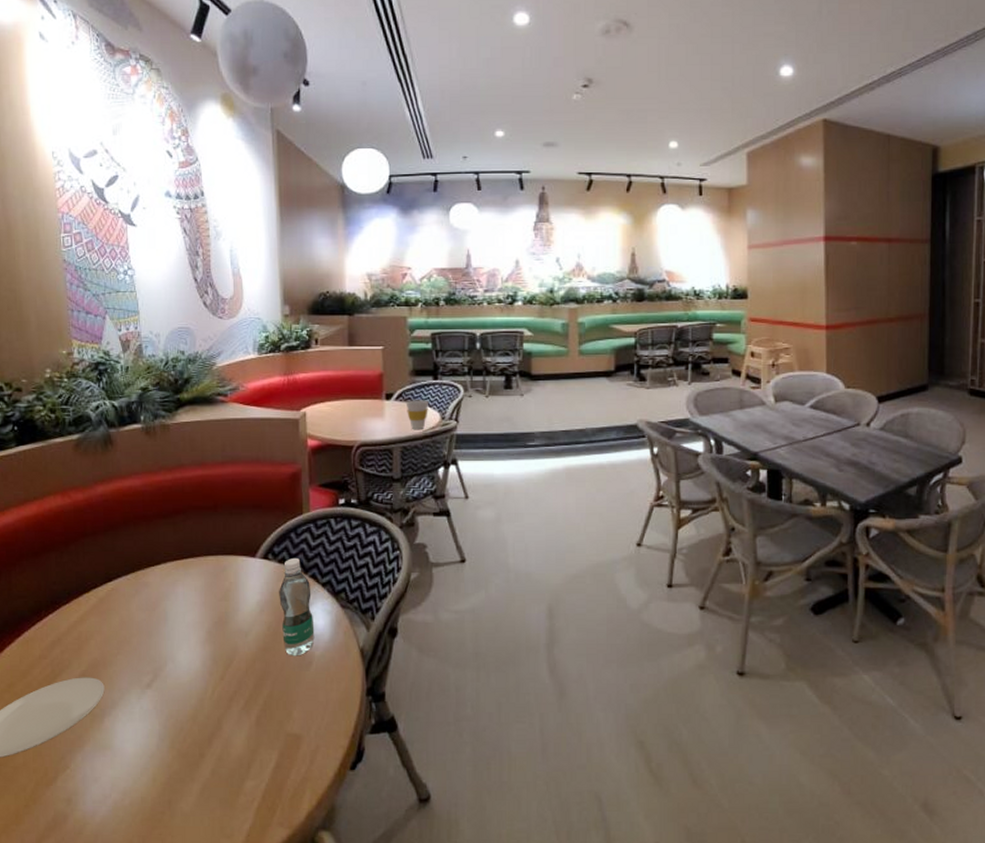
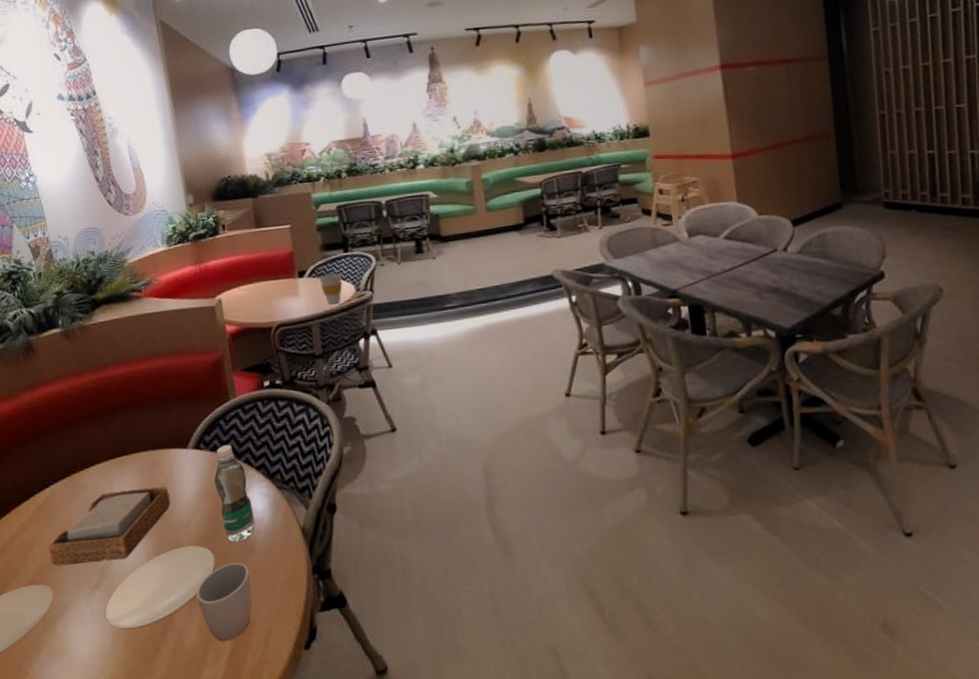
napkin holder: none [104,593,232,662] -> present [48,486,171,566]
plate: none [154,655,271,732] -> present [105,545,216,630]
cup: none [248,676,304,754] -> present [196,562,253,642]

